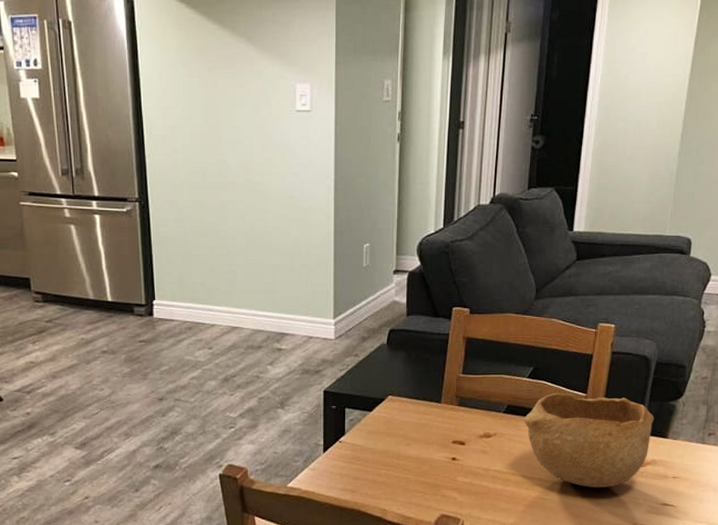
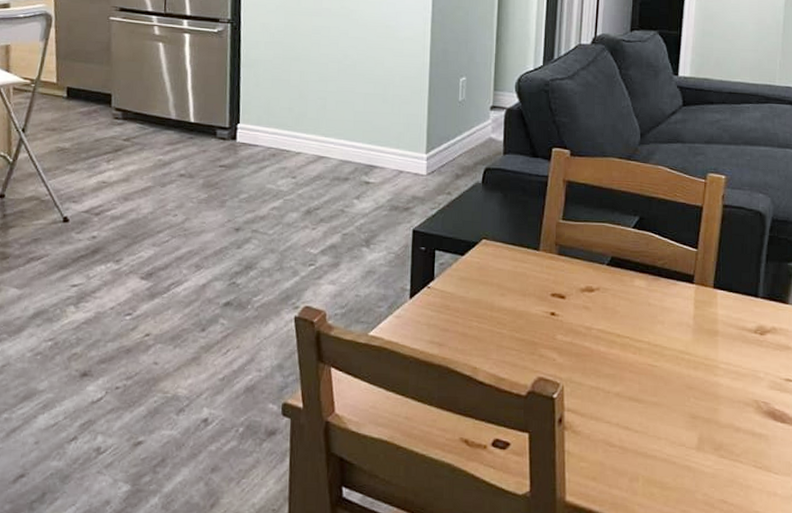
bowl: present [524,392,655,489] -> none [630,246,773,357]

